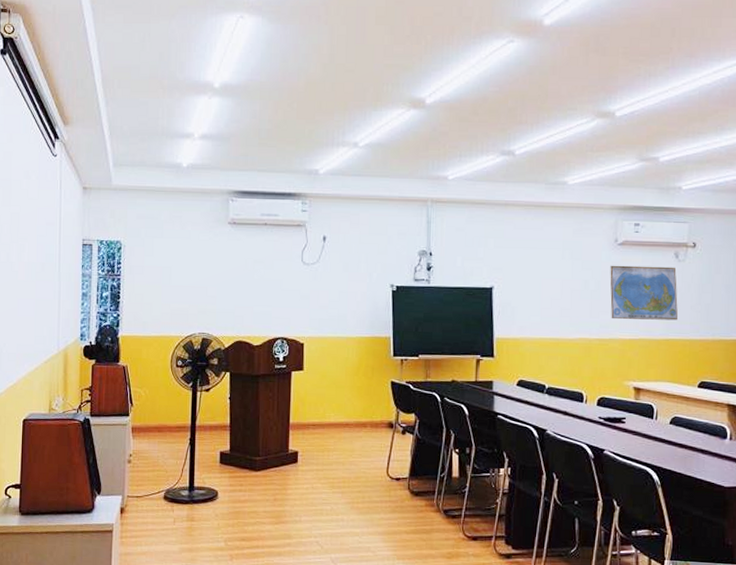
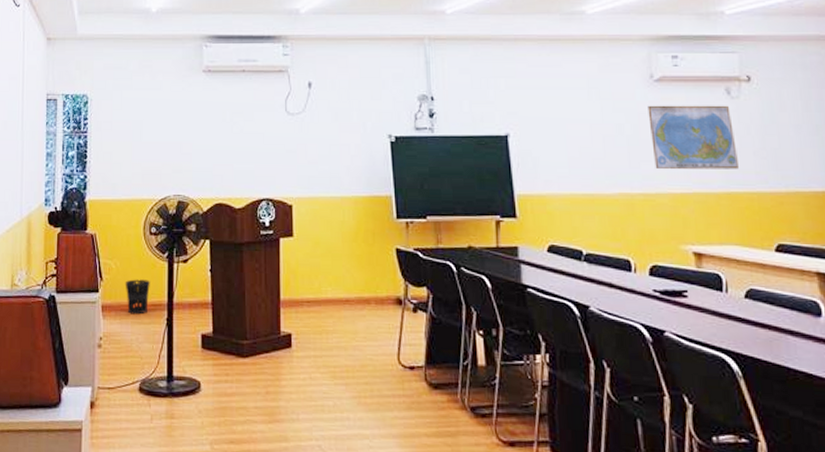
wastebasket: none [153,405,176,435] -> present [125,279,150,315]

